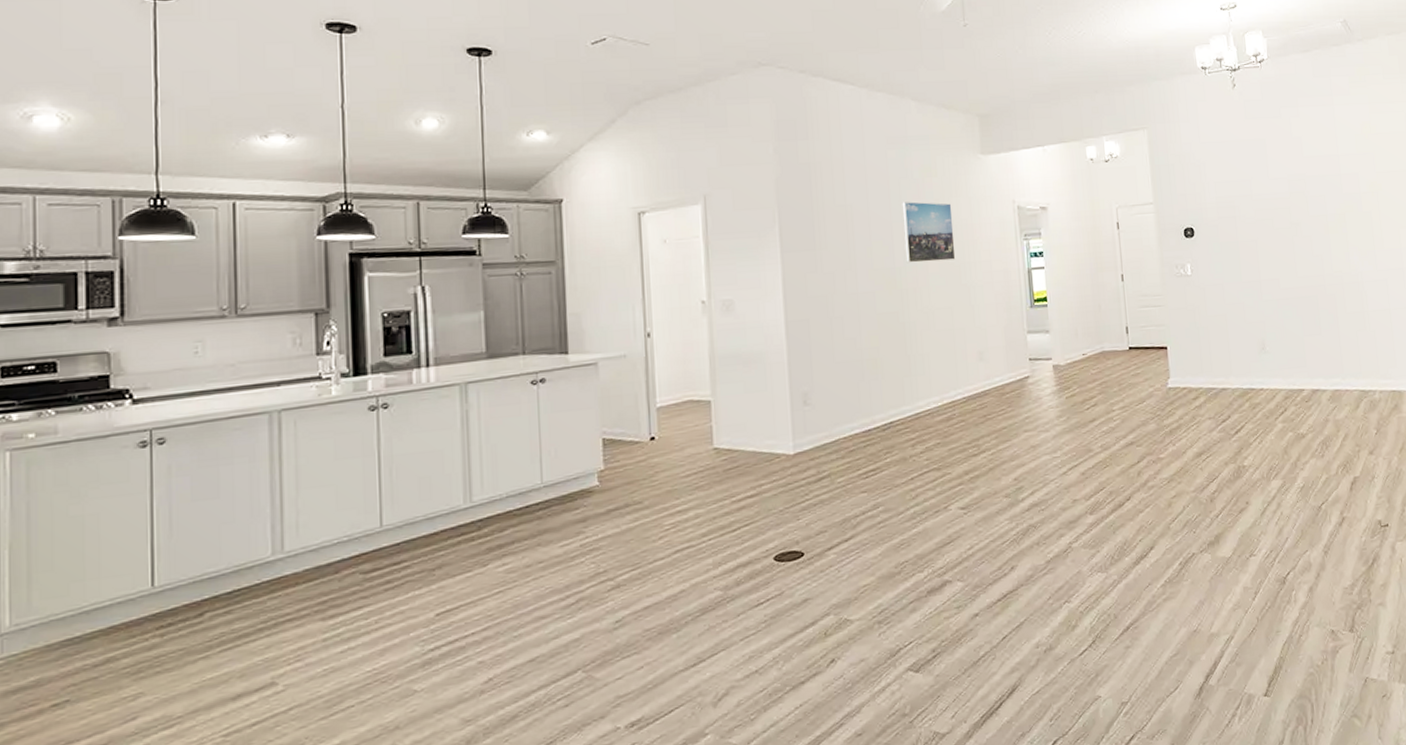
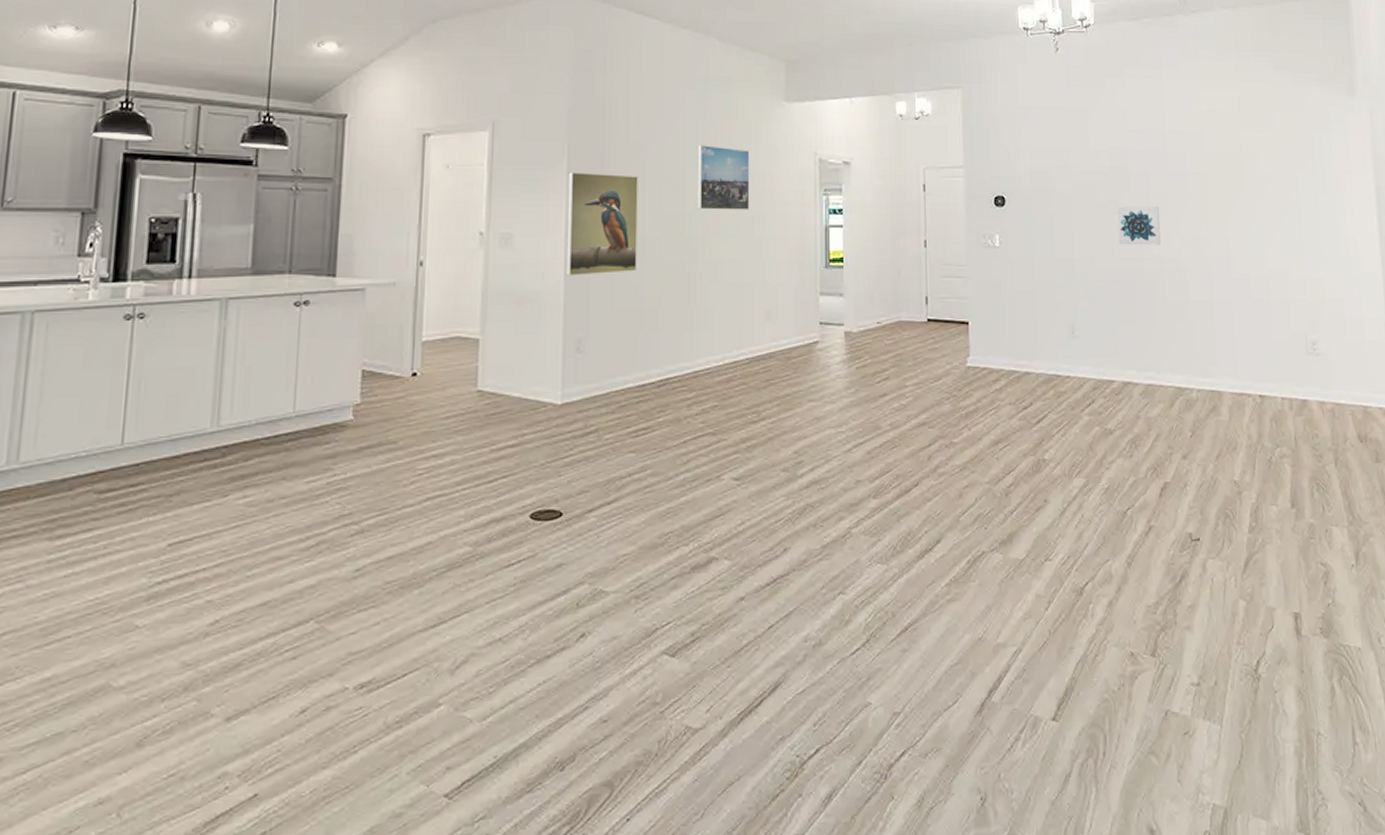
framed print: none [781,235,854,335] -> present [566,172,638,276]
wall art: none [1298,226,1340,264] -> present [1117,206,1161,245]

